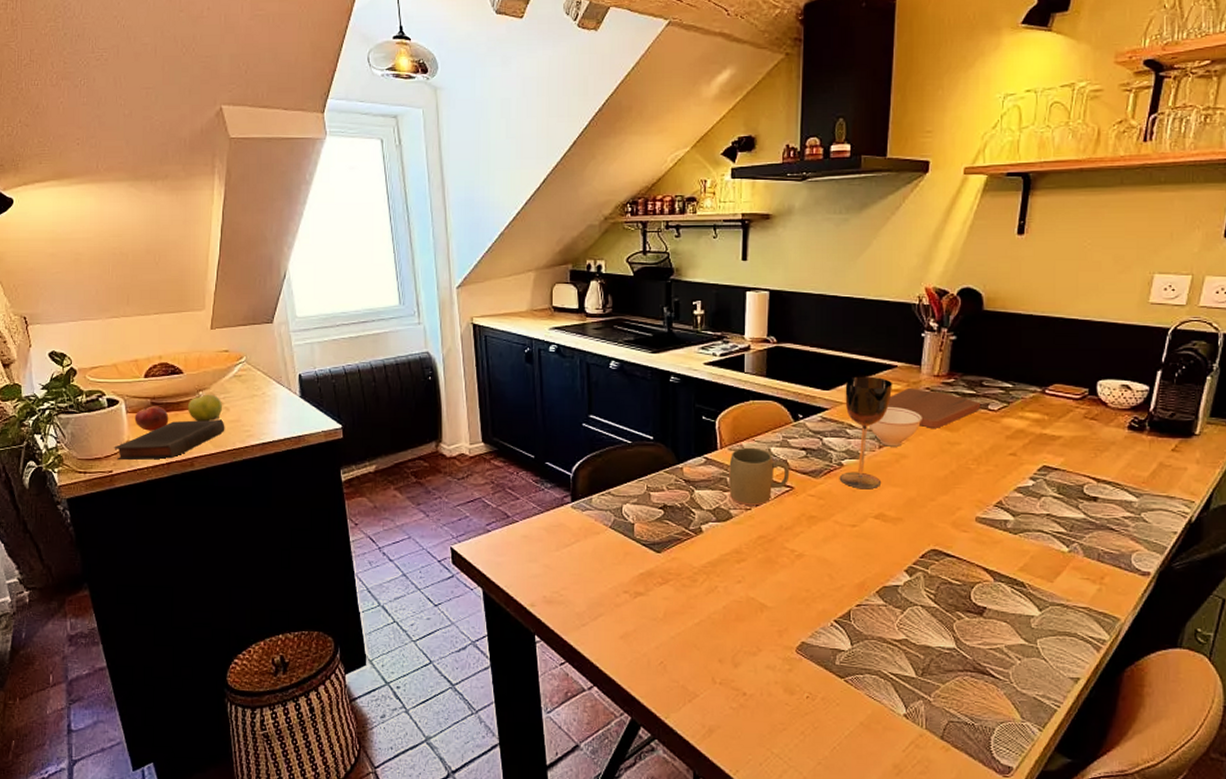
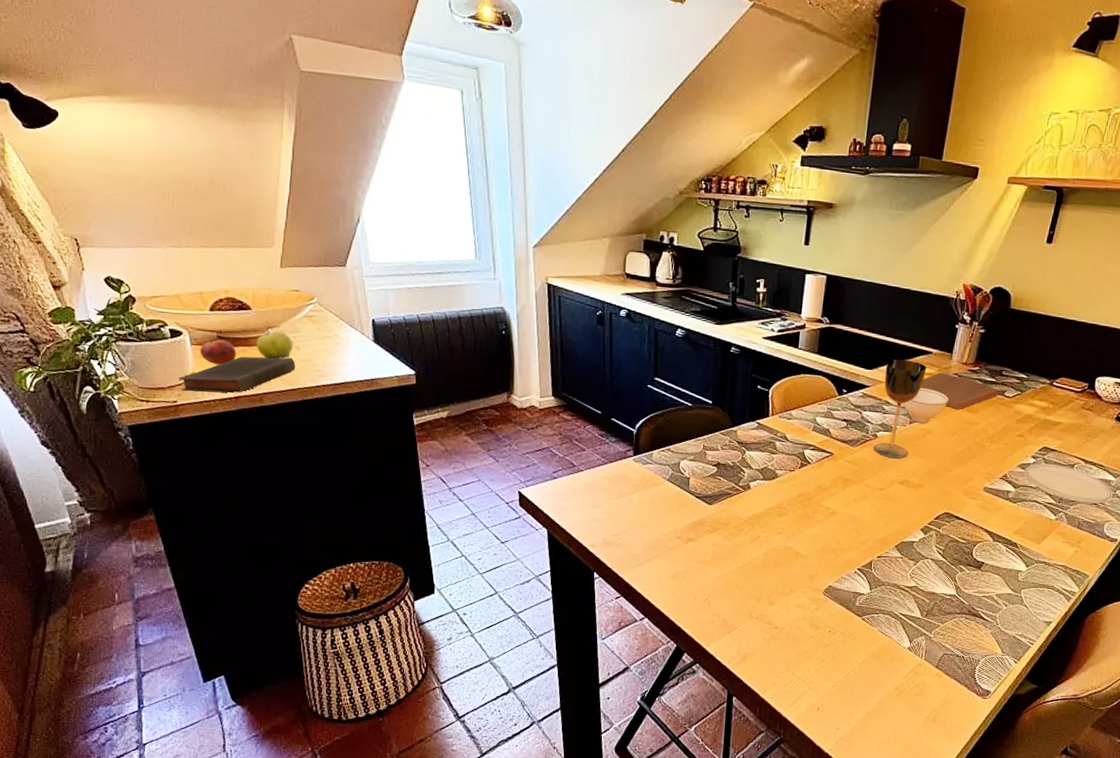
mug: present [729,447,790,506] -> none [776,415,831,468]
plate: none [1024,485,1138,530] -> present [1025,463,1113,504]

